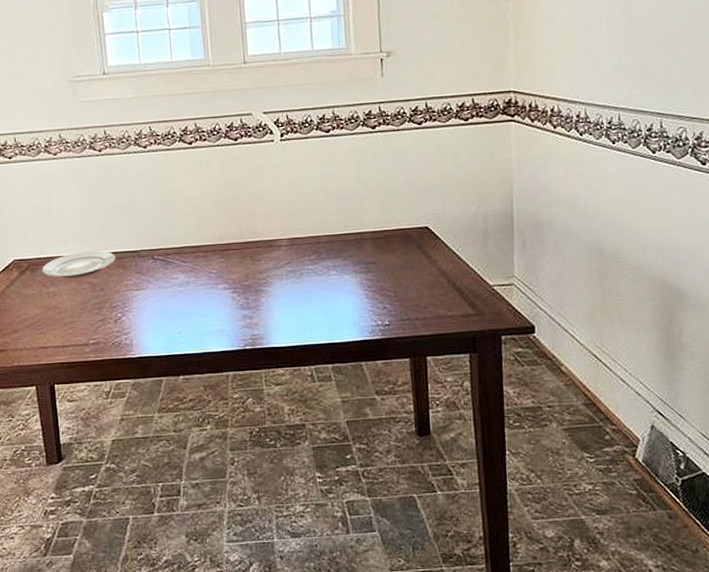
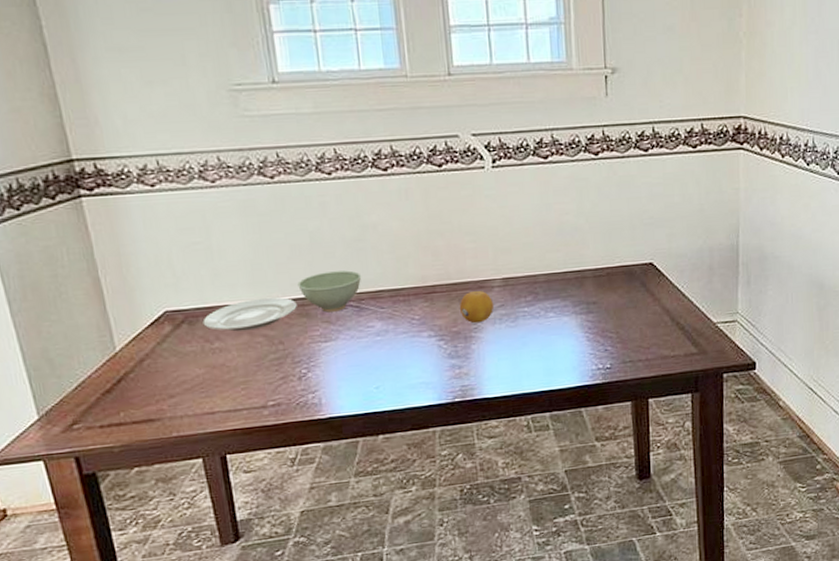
bowl: none [117,229,169,265] -> present [297,270,362,313]
fruit: none [250,248,282,279] -> present [459,290,495,324]

